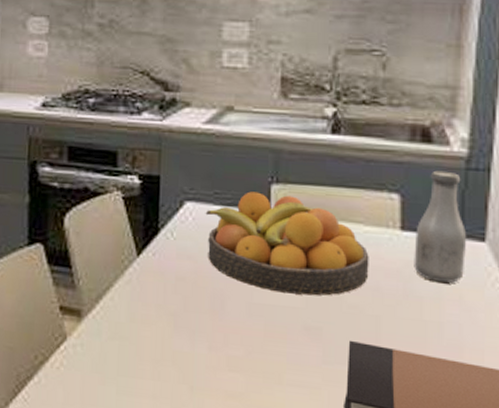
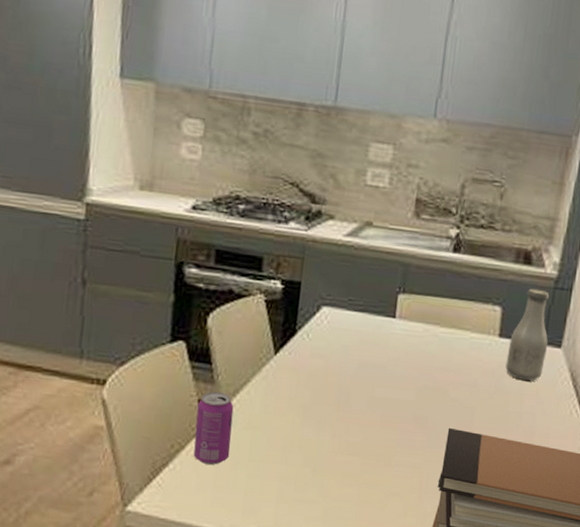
beverage can: none [58,297,98,379] -> present [193,391,234,465]
fruit bowl: present [205,191,369,296] -> none [338,299,472,391]

